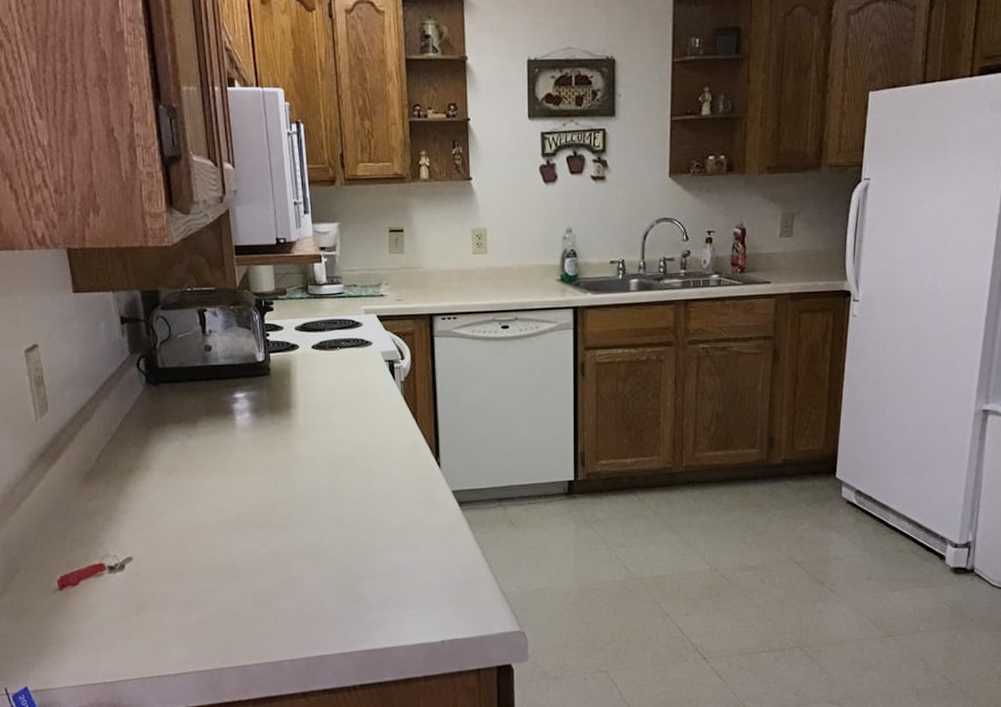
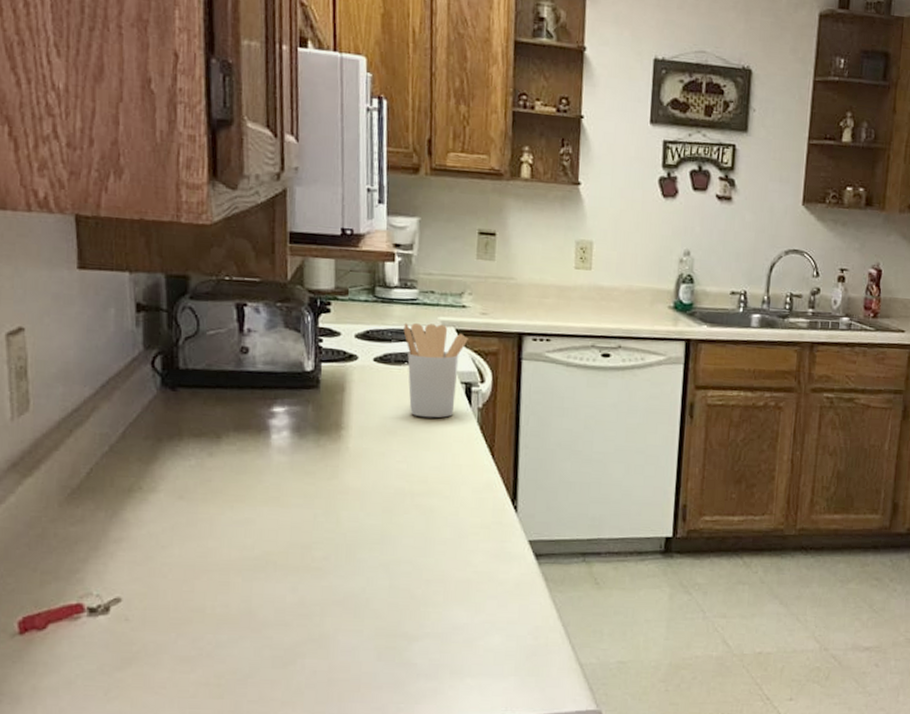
utensil holder: none [334,312,388,393] -> present [403,323,469,418]

